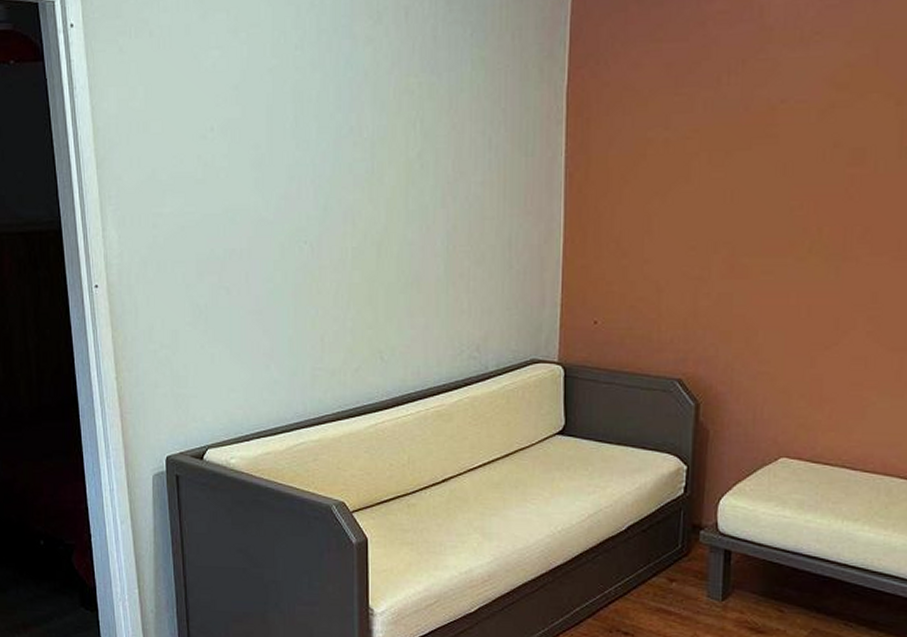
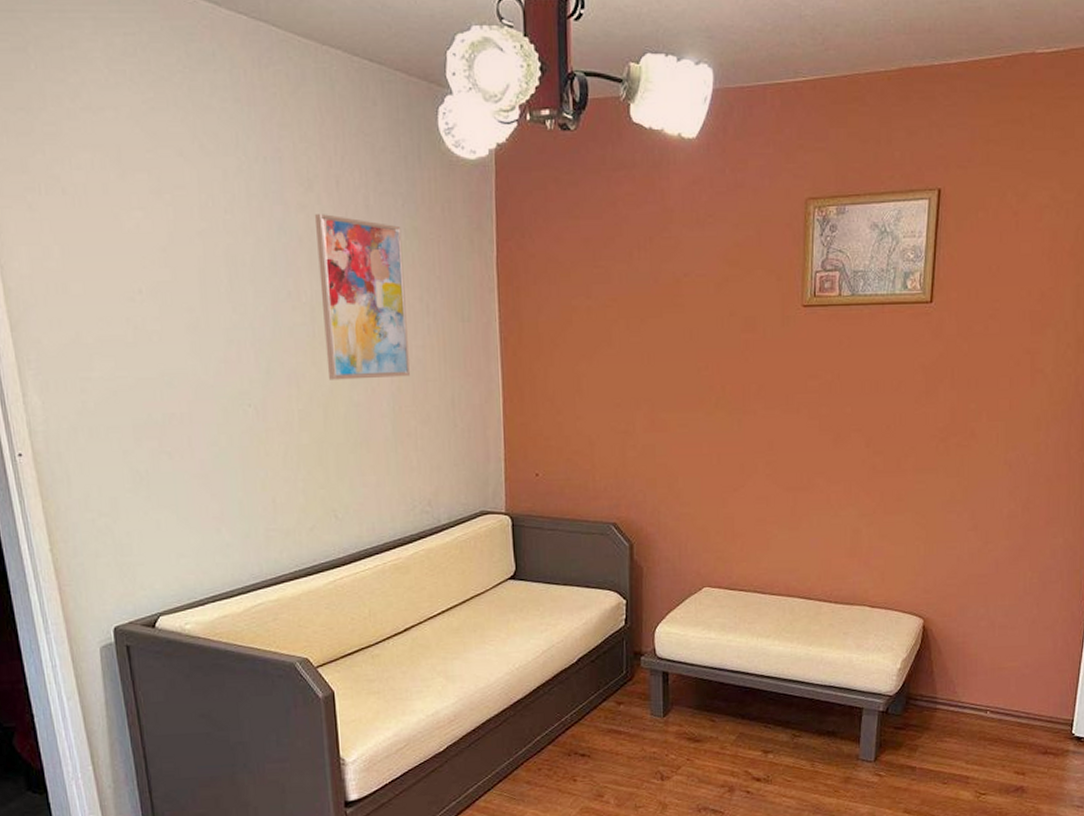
wall art: none [381,47,468,218] -> present [314,214,410,380]

